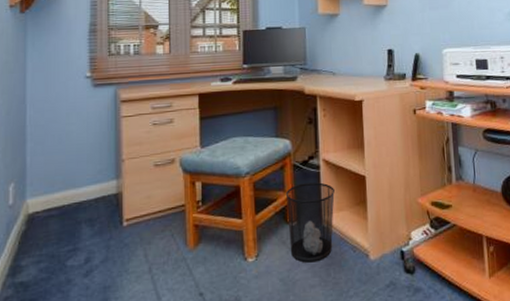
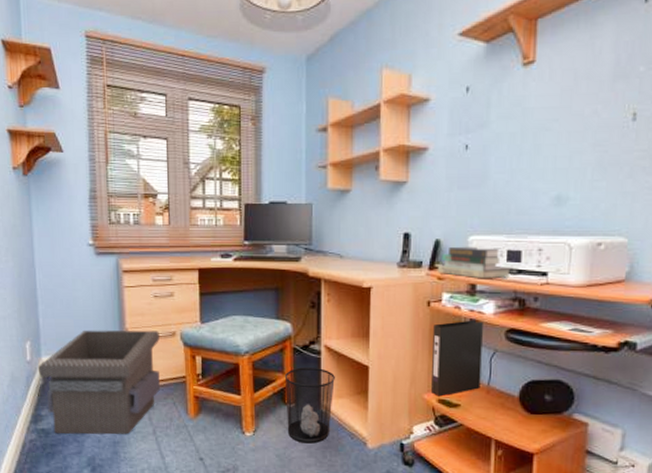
storage basket: none [21,159,158,285] -> present [37,330,160,435]
books: none [420,57,482,86] -> present [438,246,512,279]
binder: none [420,123,467,200] -> present [431,320,483,397]

